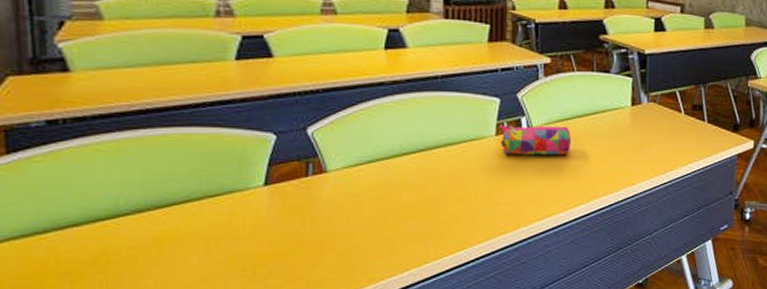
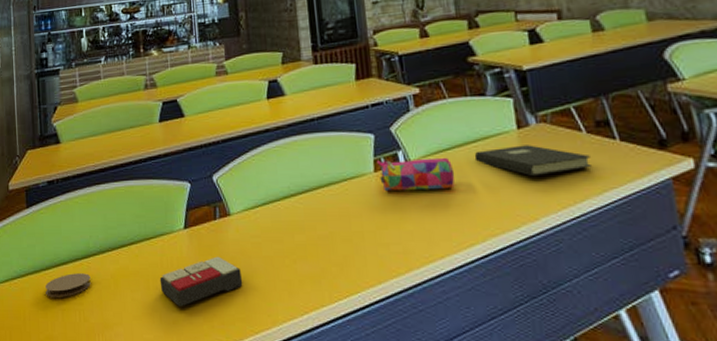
coaster: none [41,236,120,267] -> present [45,273,91,297]
calculator: none [226,215,337,271] -> present [159,256,243,307]
book: none [591,120,684,147] -> present [474,145,592,176]

